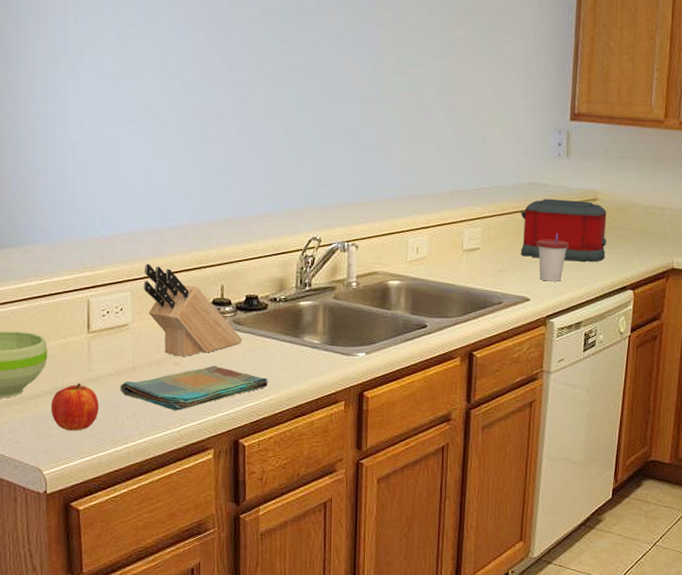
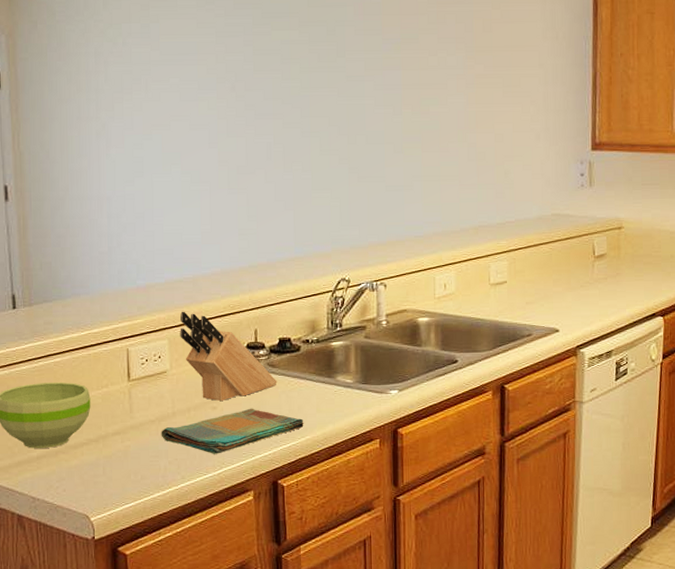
fruit: present [51,383,99,431] -> none [95,431,141,478]
toaster: present [521,199,607,262] -> none [546,229,634,290]
cup: present [537,233,569,282] -> none [564,263,596,312]

